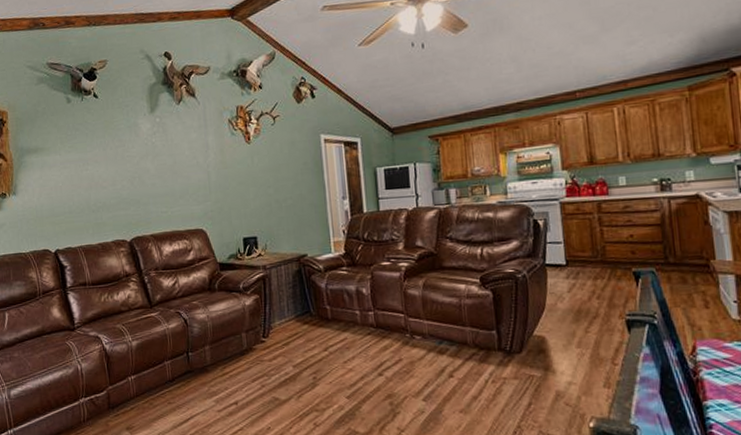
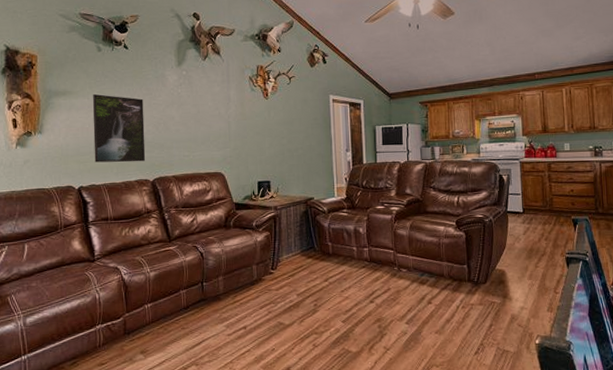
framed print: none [65,149,122,224] -> present [92,93,146,163]

